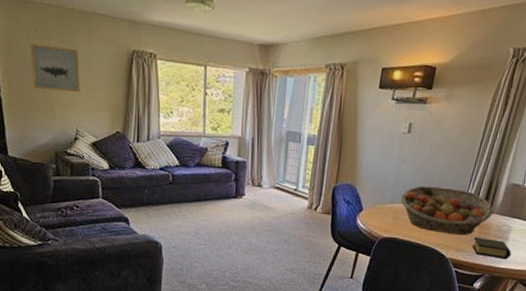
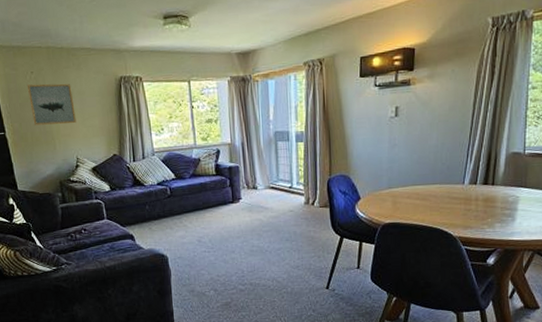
fruit basket: present [400,186,493,236] -> none [397,165,495,212]
book: present [472,236,511,260] -> none [479,211,522,231]

